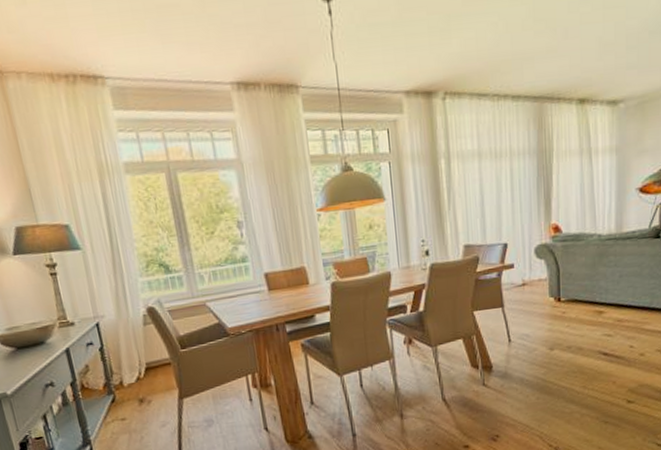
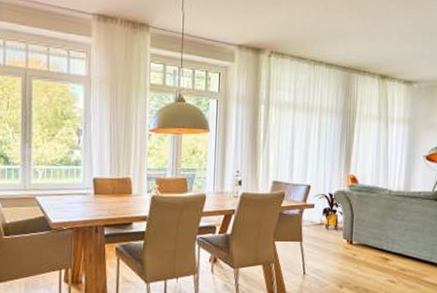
house plant: none [512,247,549,291] -> present [314,192,345,231]

